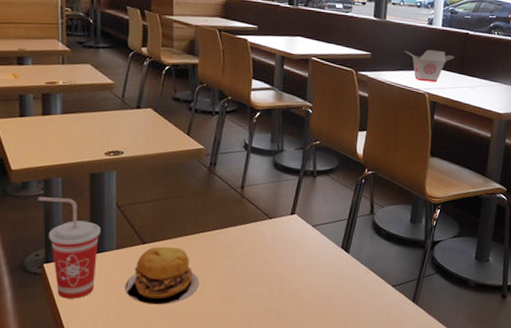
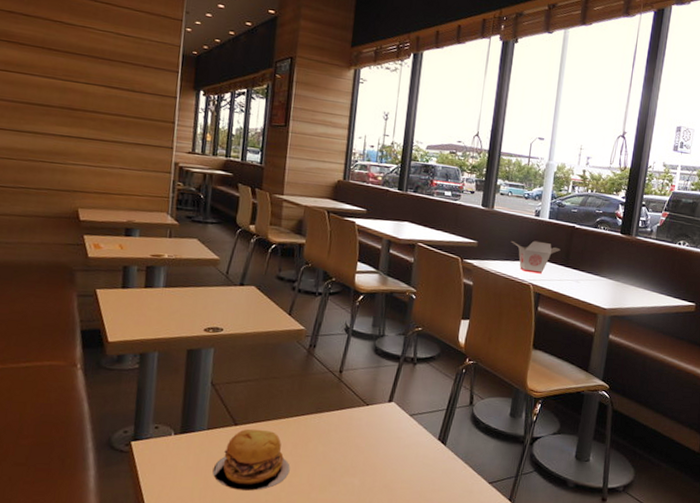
beverage cup: present [38,197,101,299] -> none [132,371,193,480]

